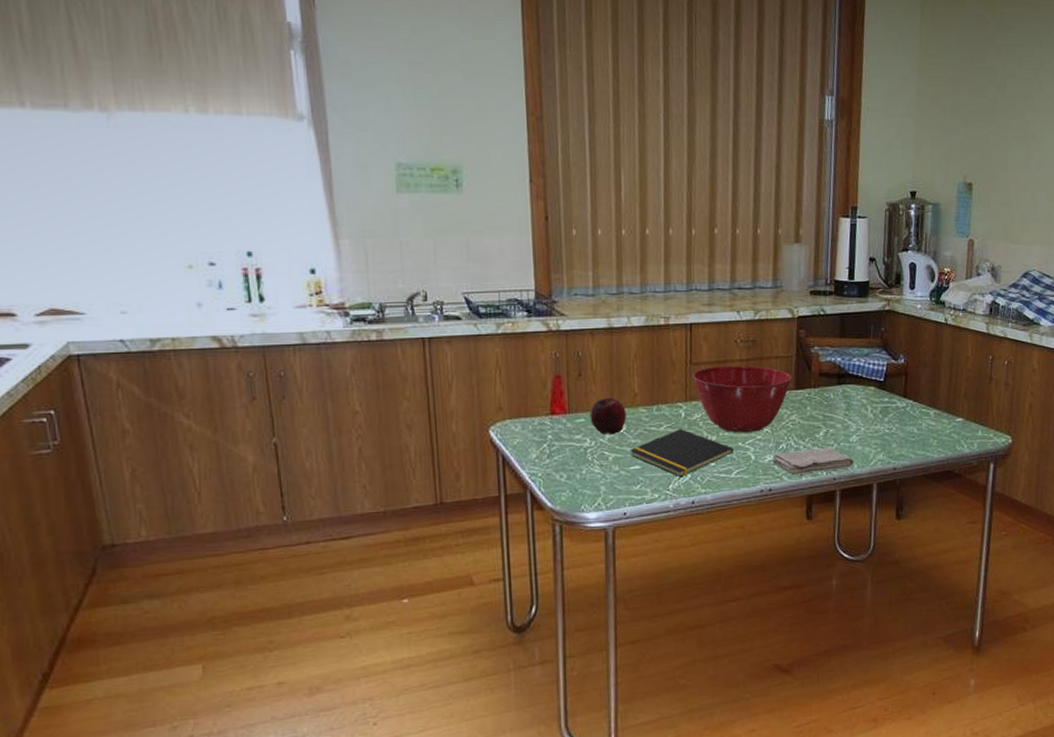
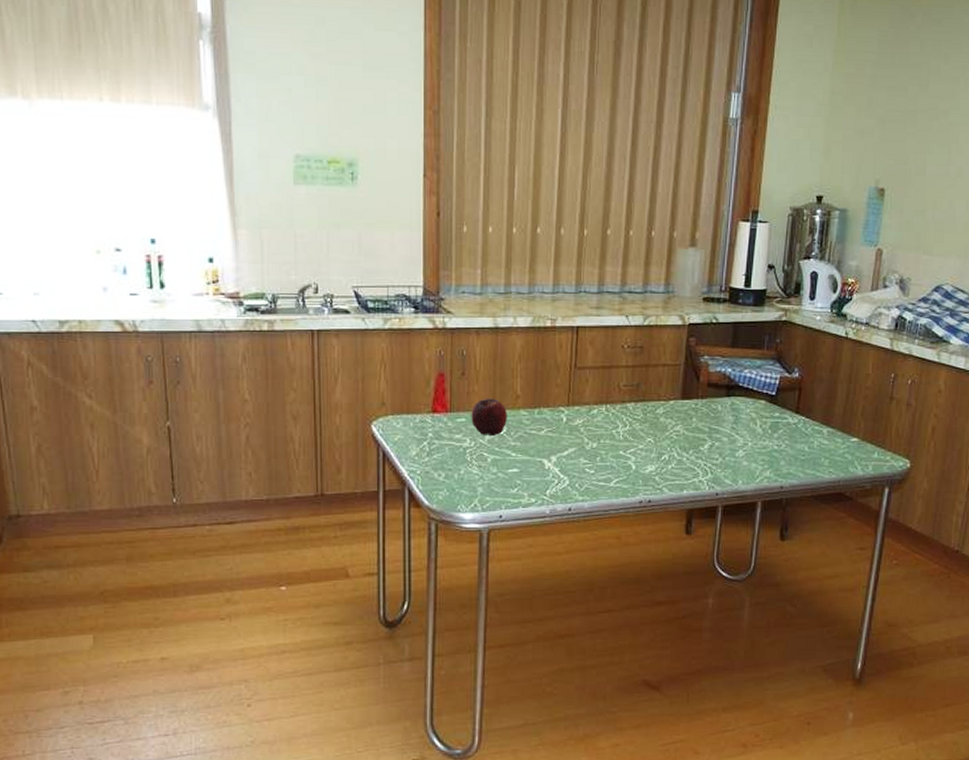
notepad: present [629,428,734,477] -> none [508,433,615,482]
mixing bowl: present [692,365,792,433] -> none [576,371,679,441]
washcloth: present [772,448,854,475] -> none [654,462,739,487]

